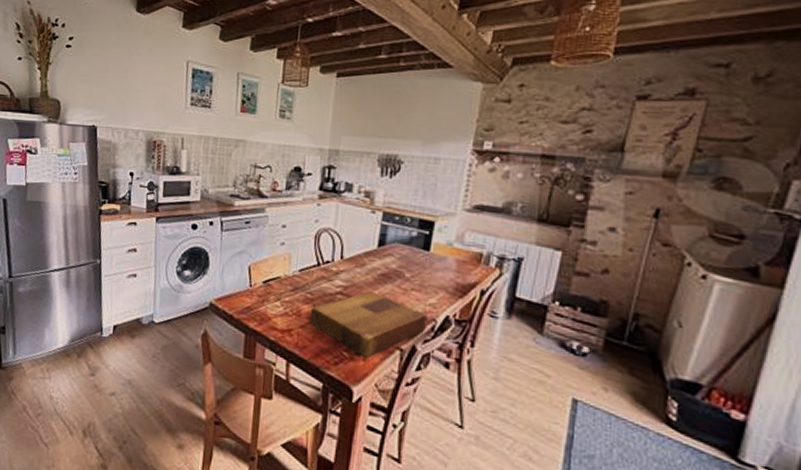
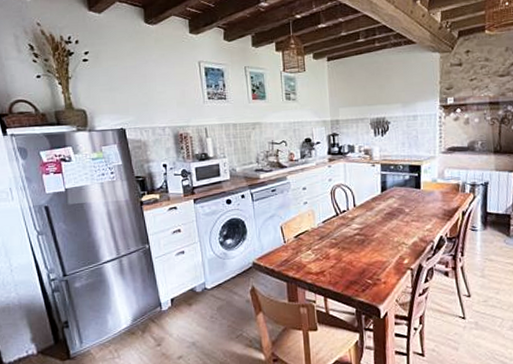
cutting board: present [309,290,427,358] -> none [336,228,427,281]

